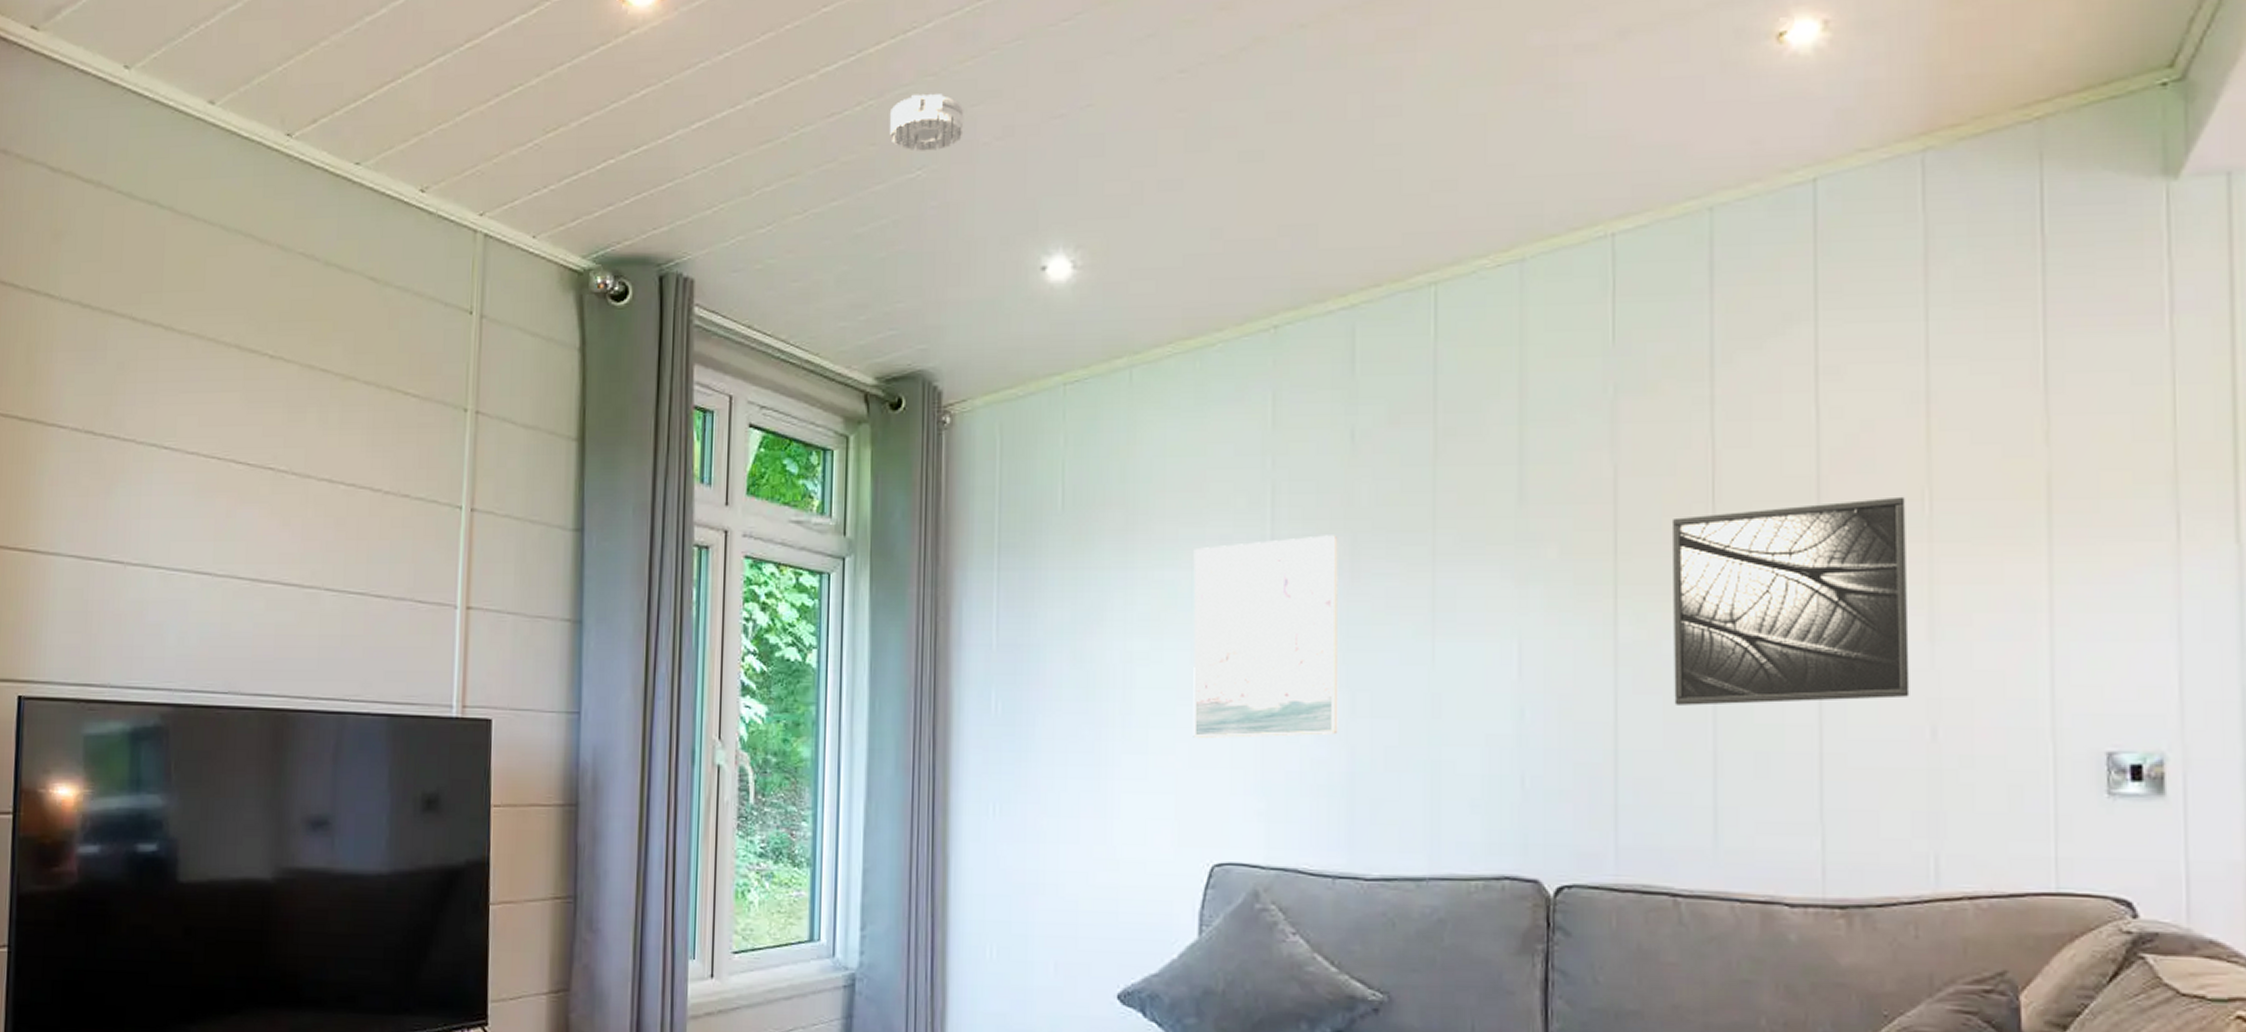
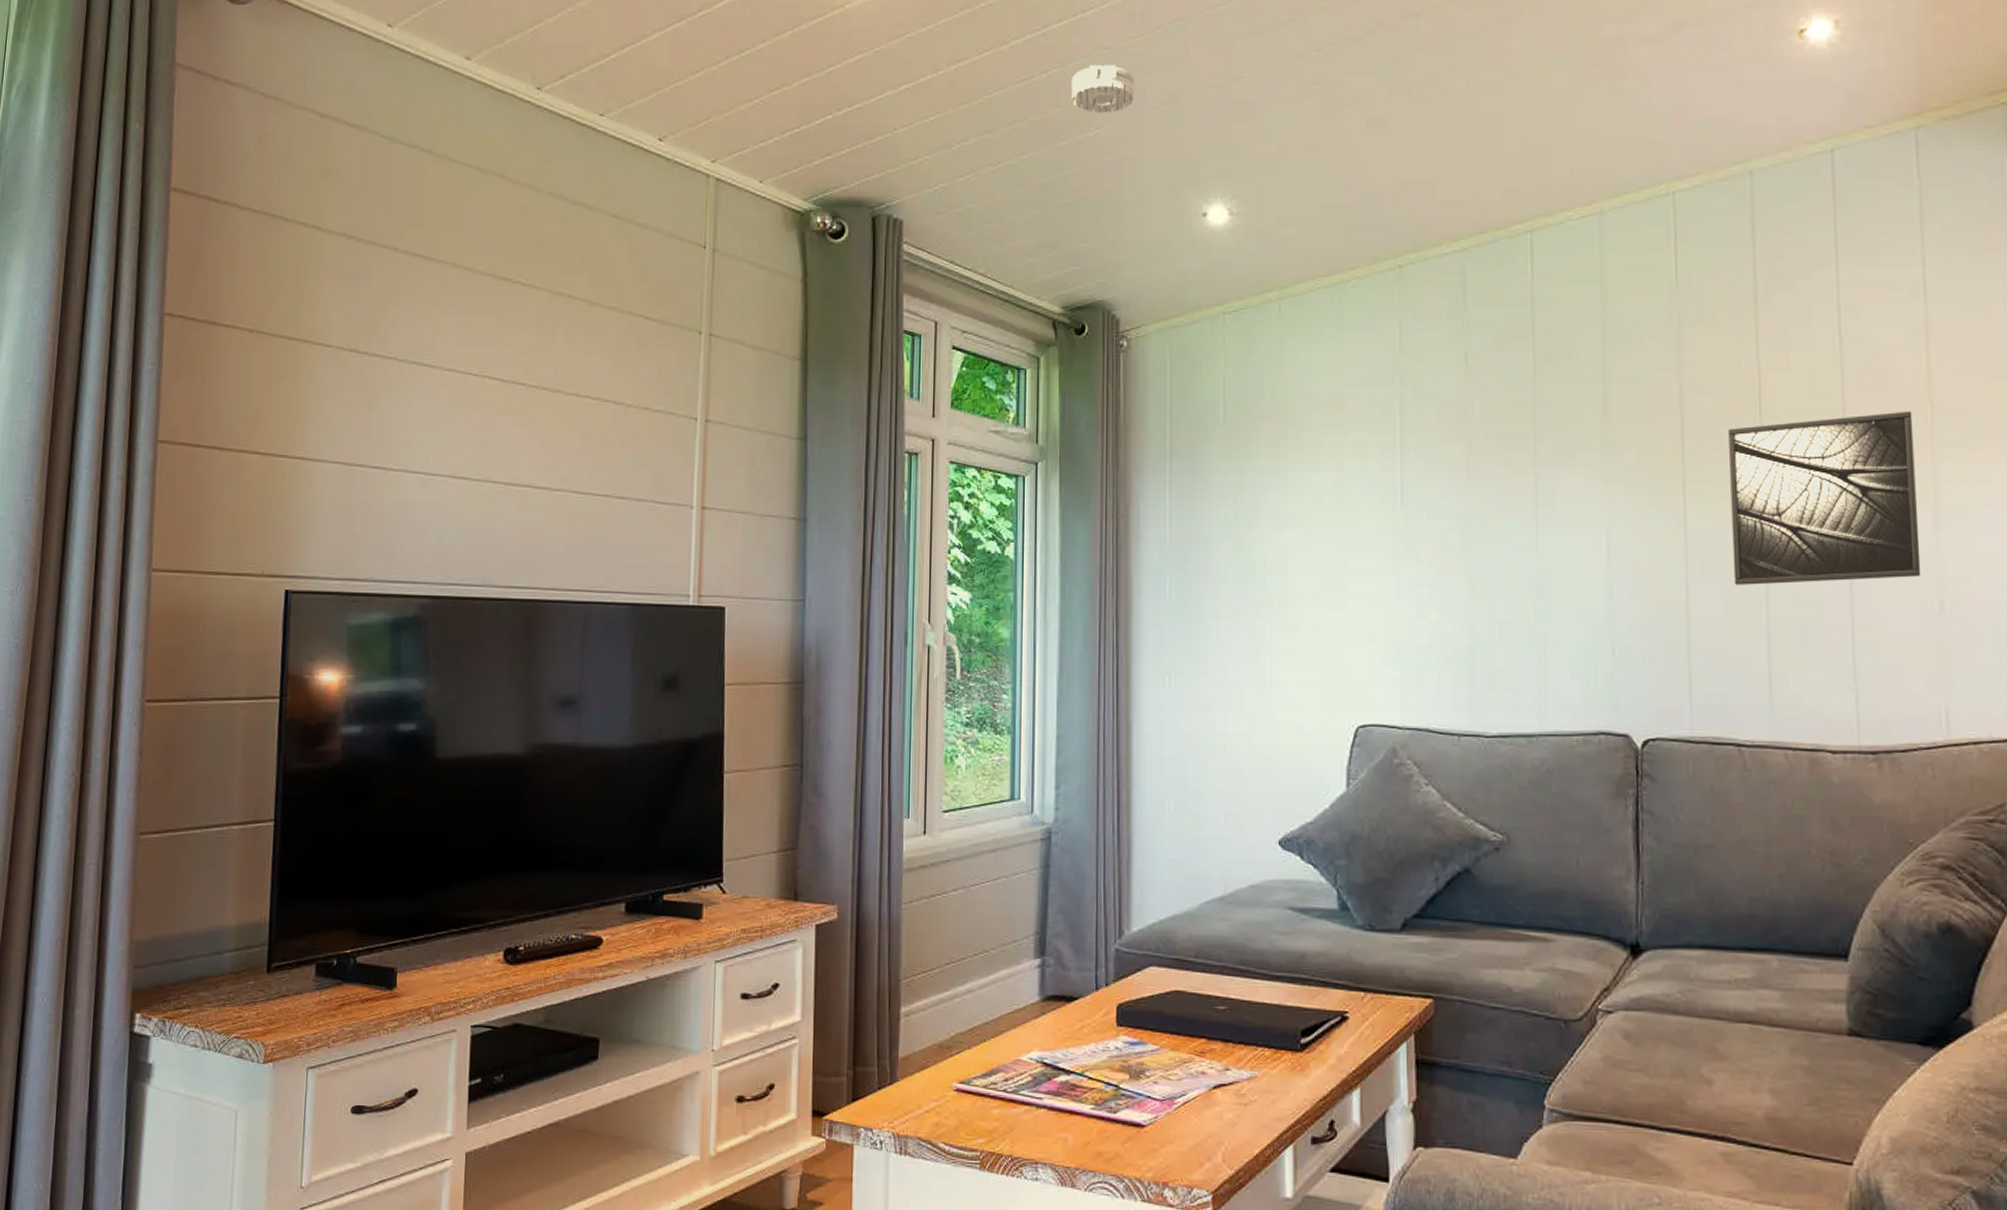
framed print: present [1193,535,1339,739] -> none [1336,443,1460,618]

